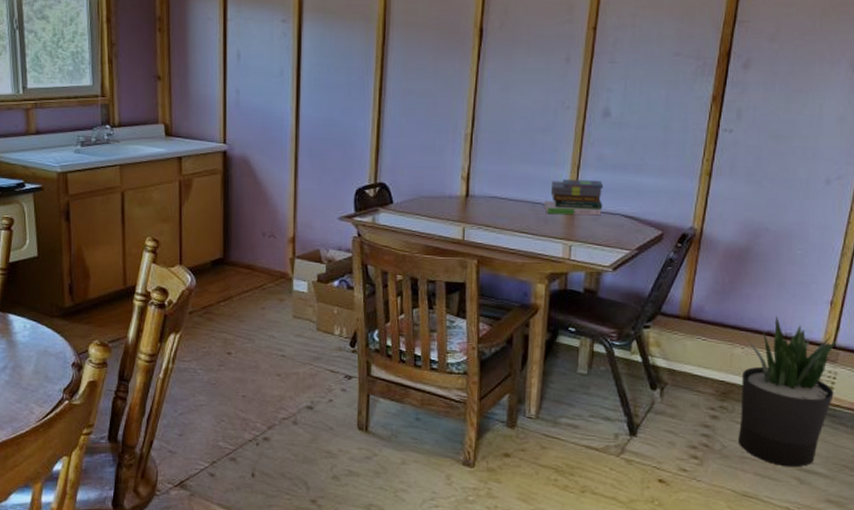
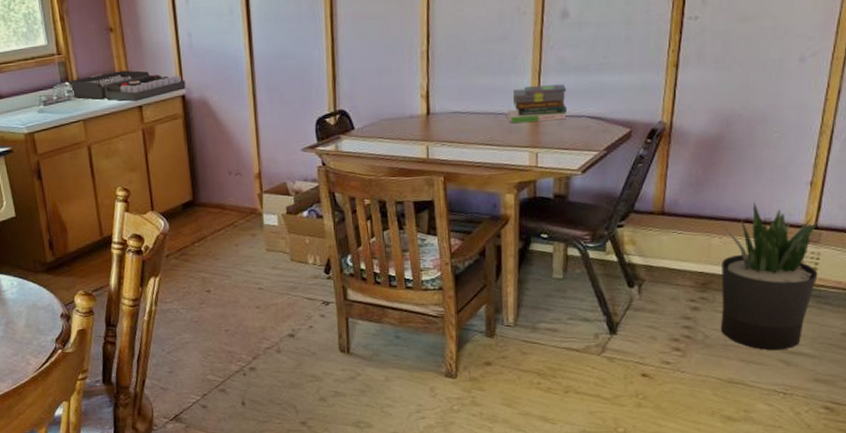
tool set: none [111,120,228,153] -> present [70,70,186,102]

